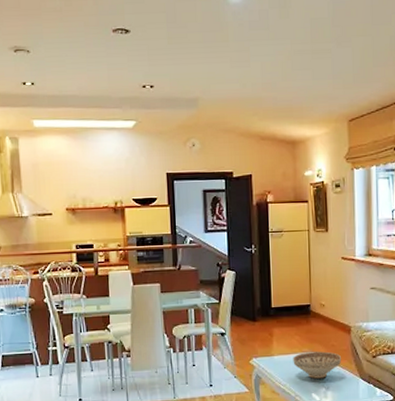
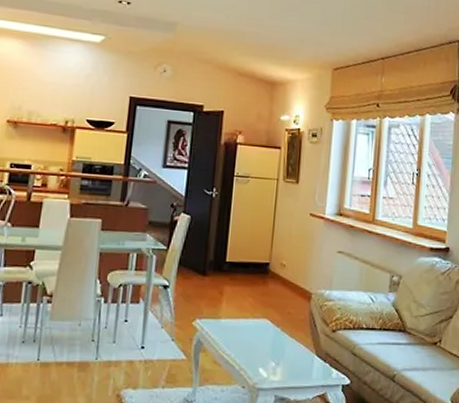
decorative bowl: present [293,351,341,379] -> none [242,318,297,351]

